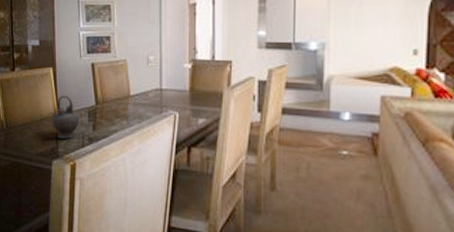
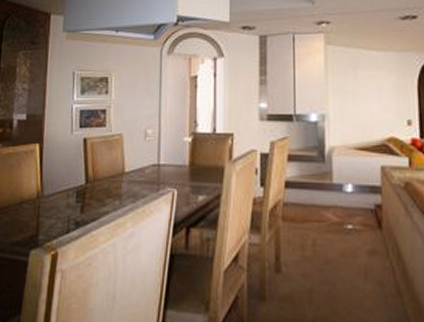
teapot: present [51,96,80,139] -> none [32,175,67,224]

